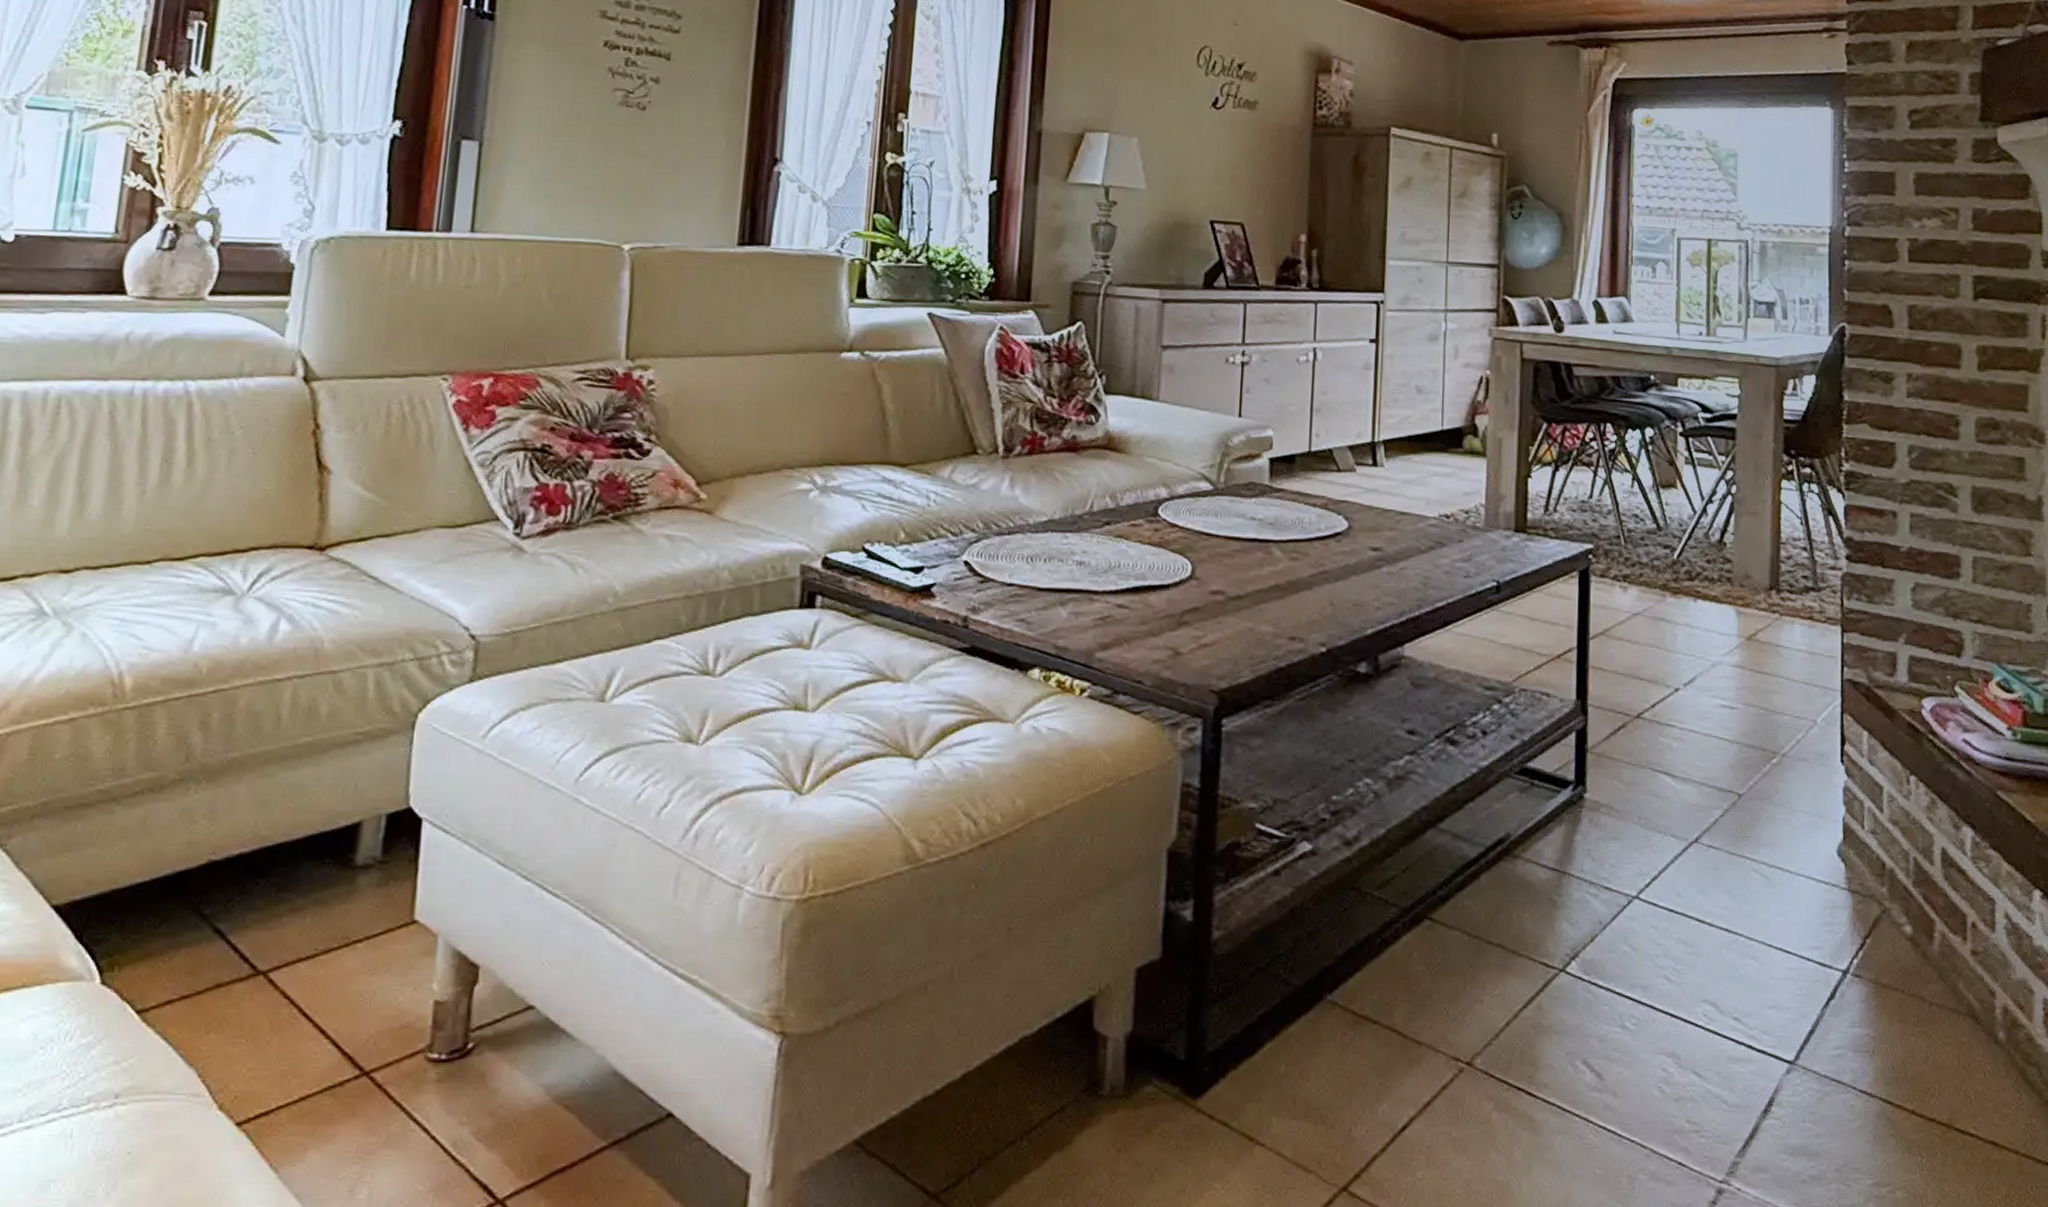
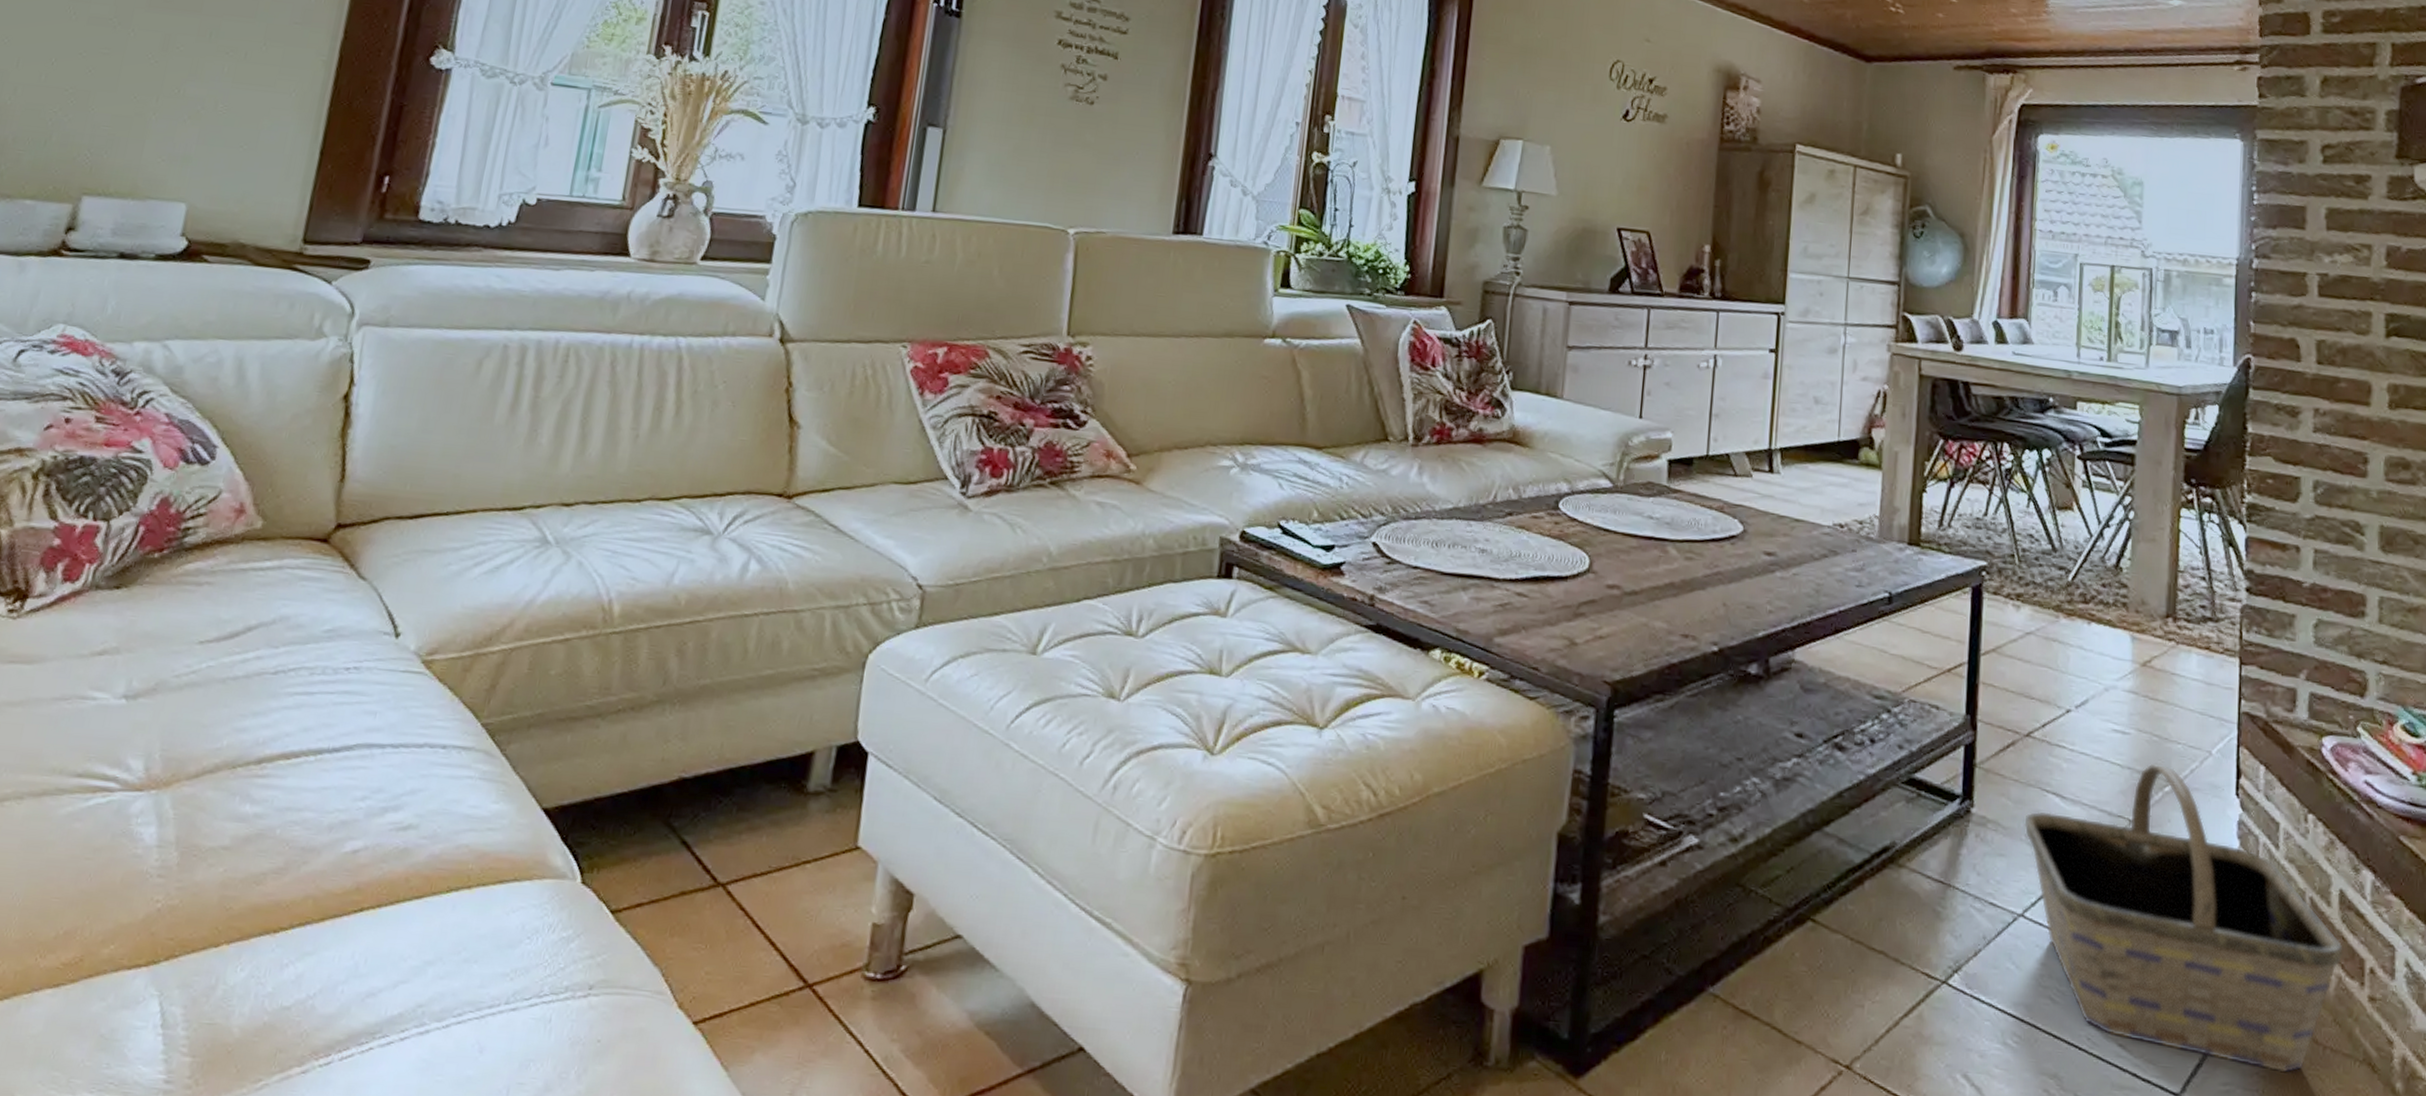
basket: none [1637,737,1946,1032] -> present [2024,764,2343,1073]

